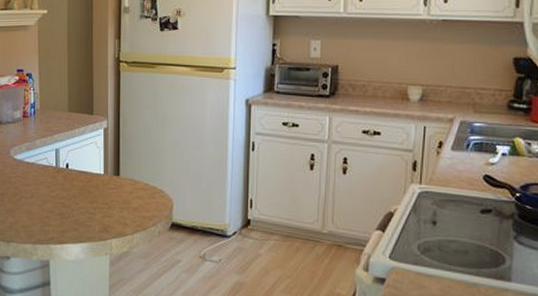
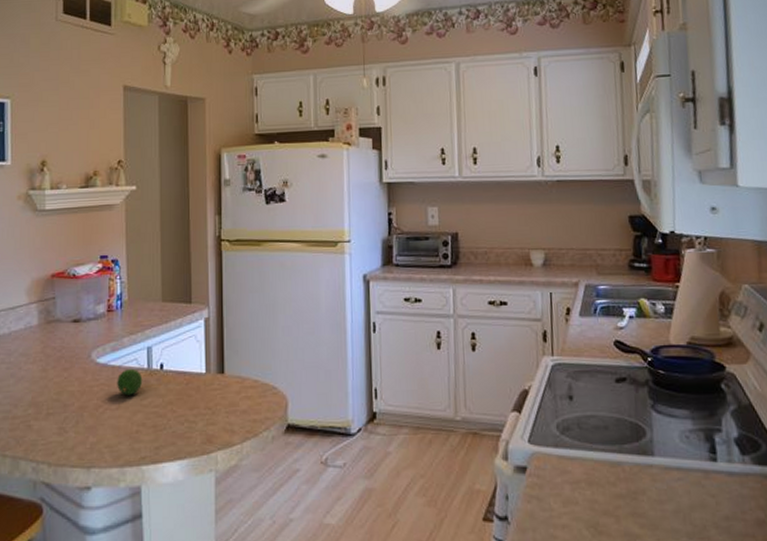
fruit: none [31,165,52,188] -> present [117,368,143,396]

